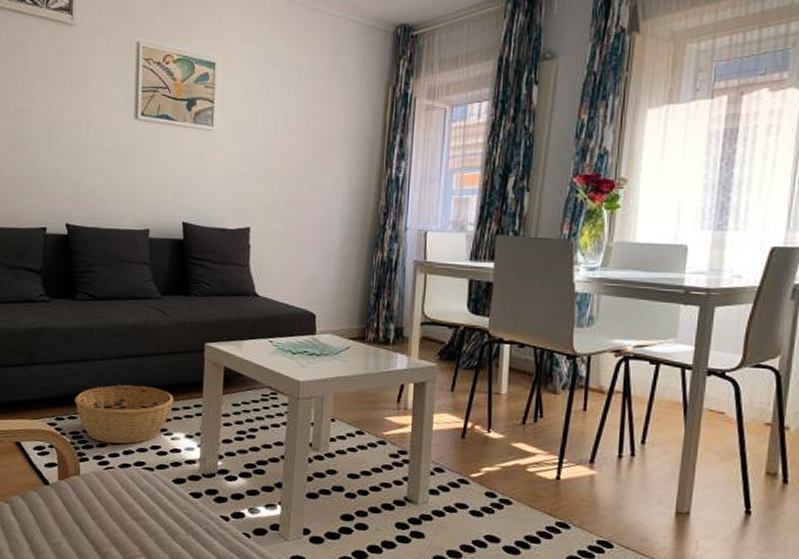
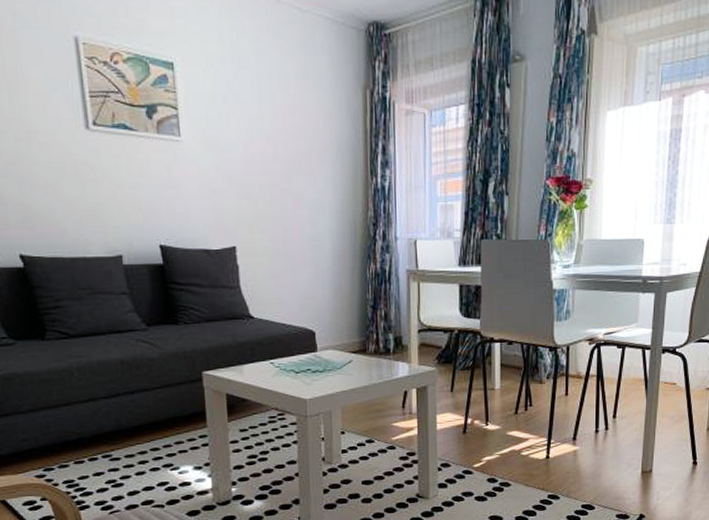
basket: present [74,385,174,444] -> none [63,423,177,487]

